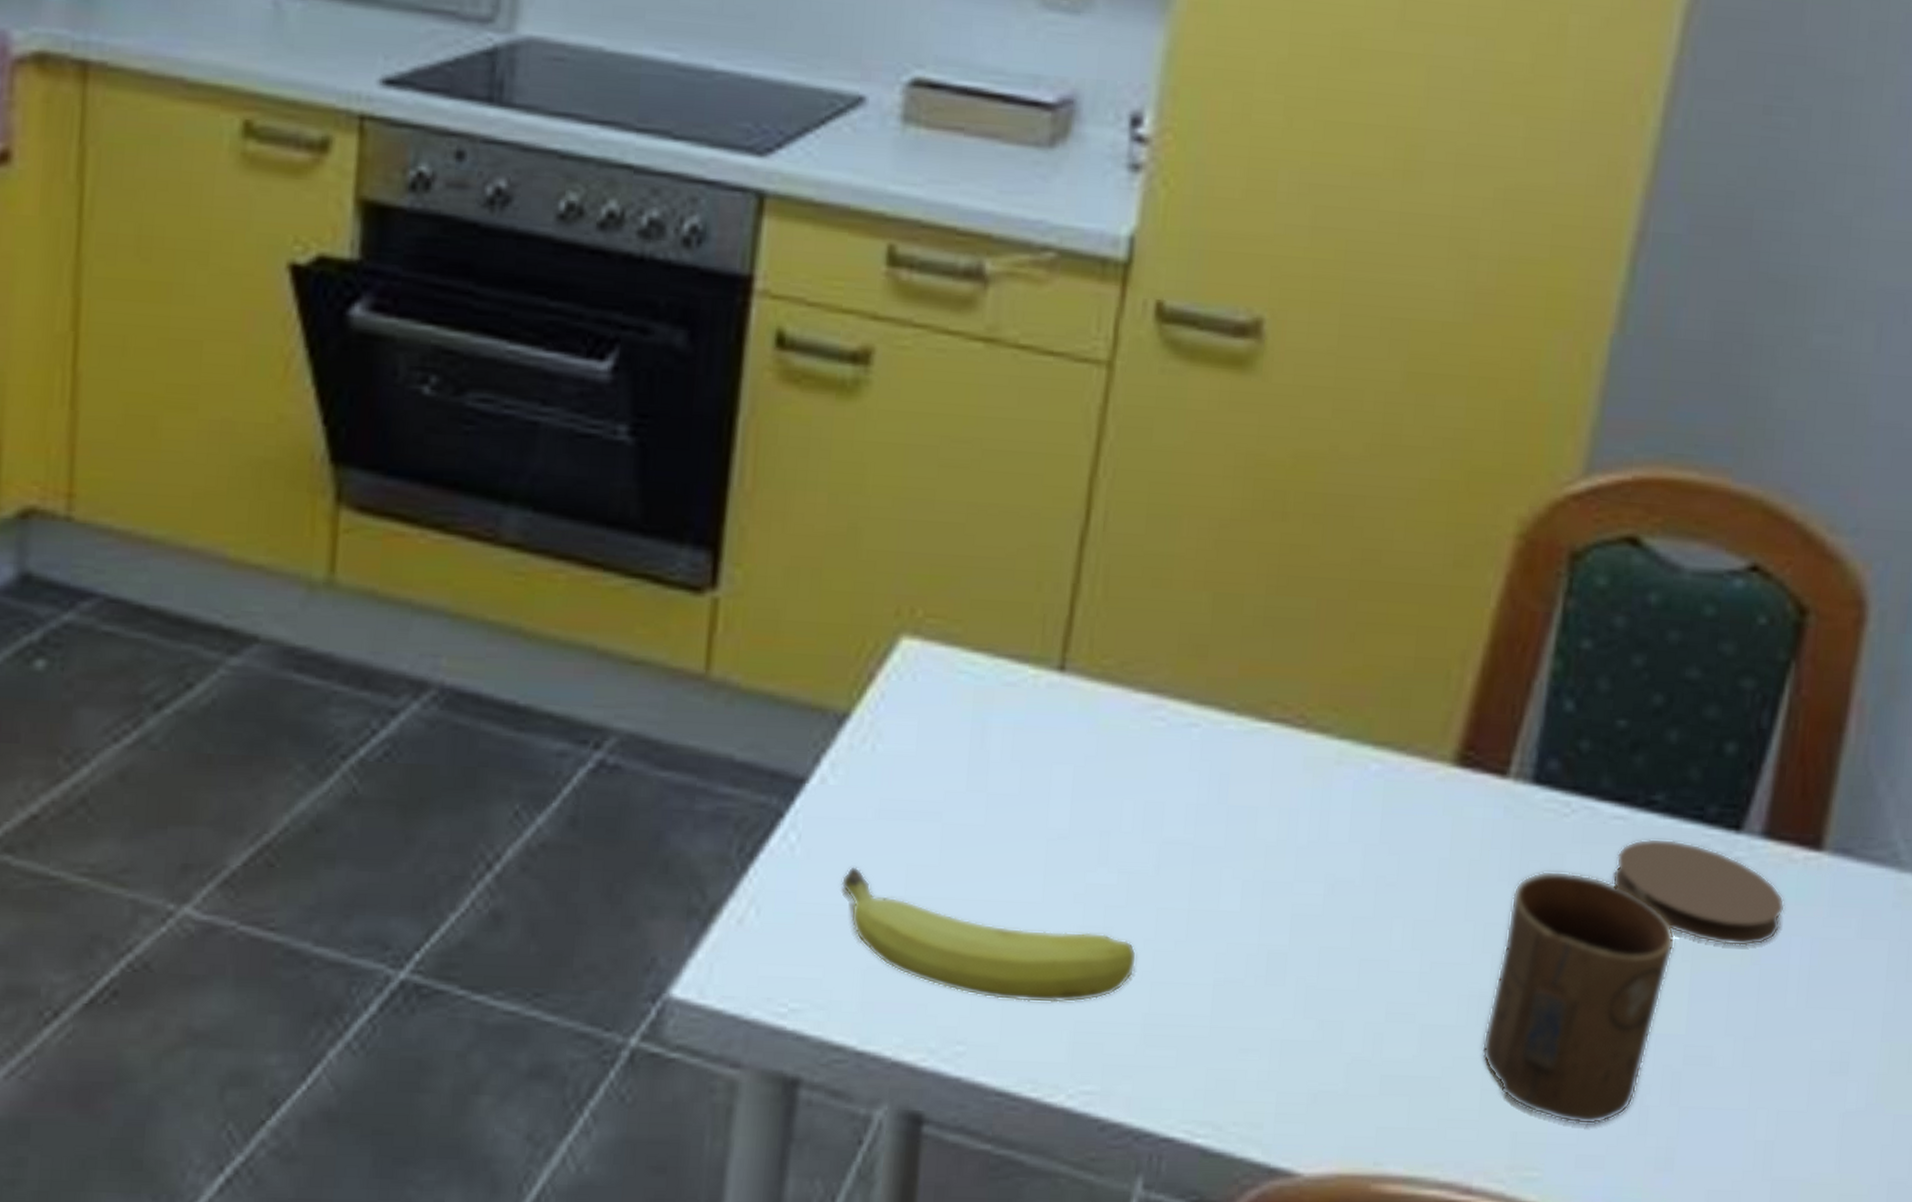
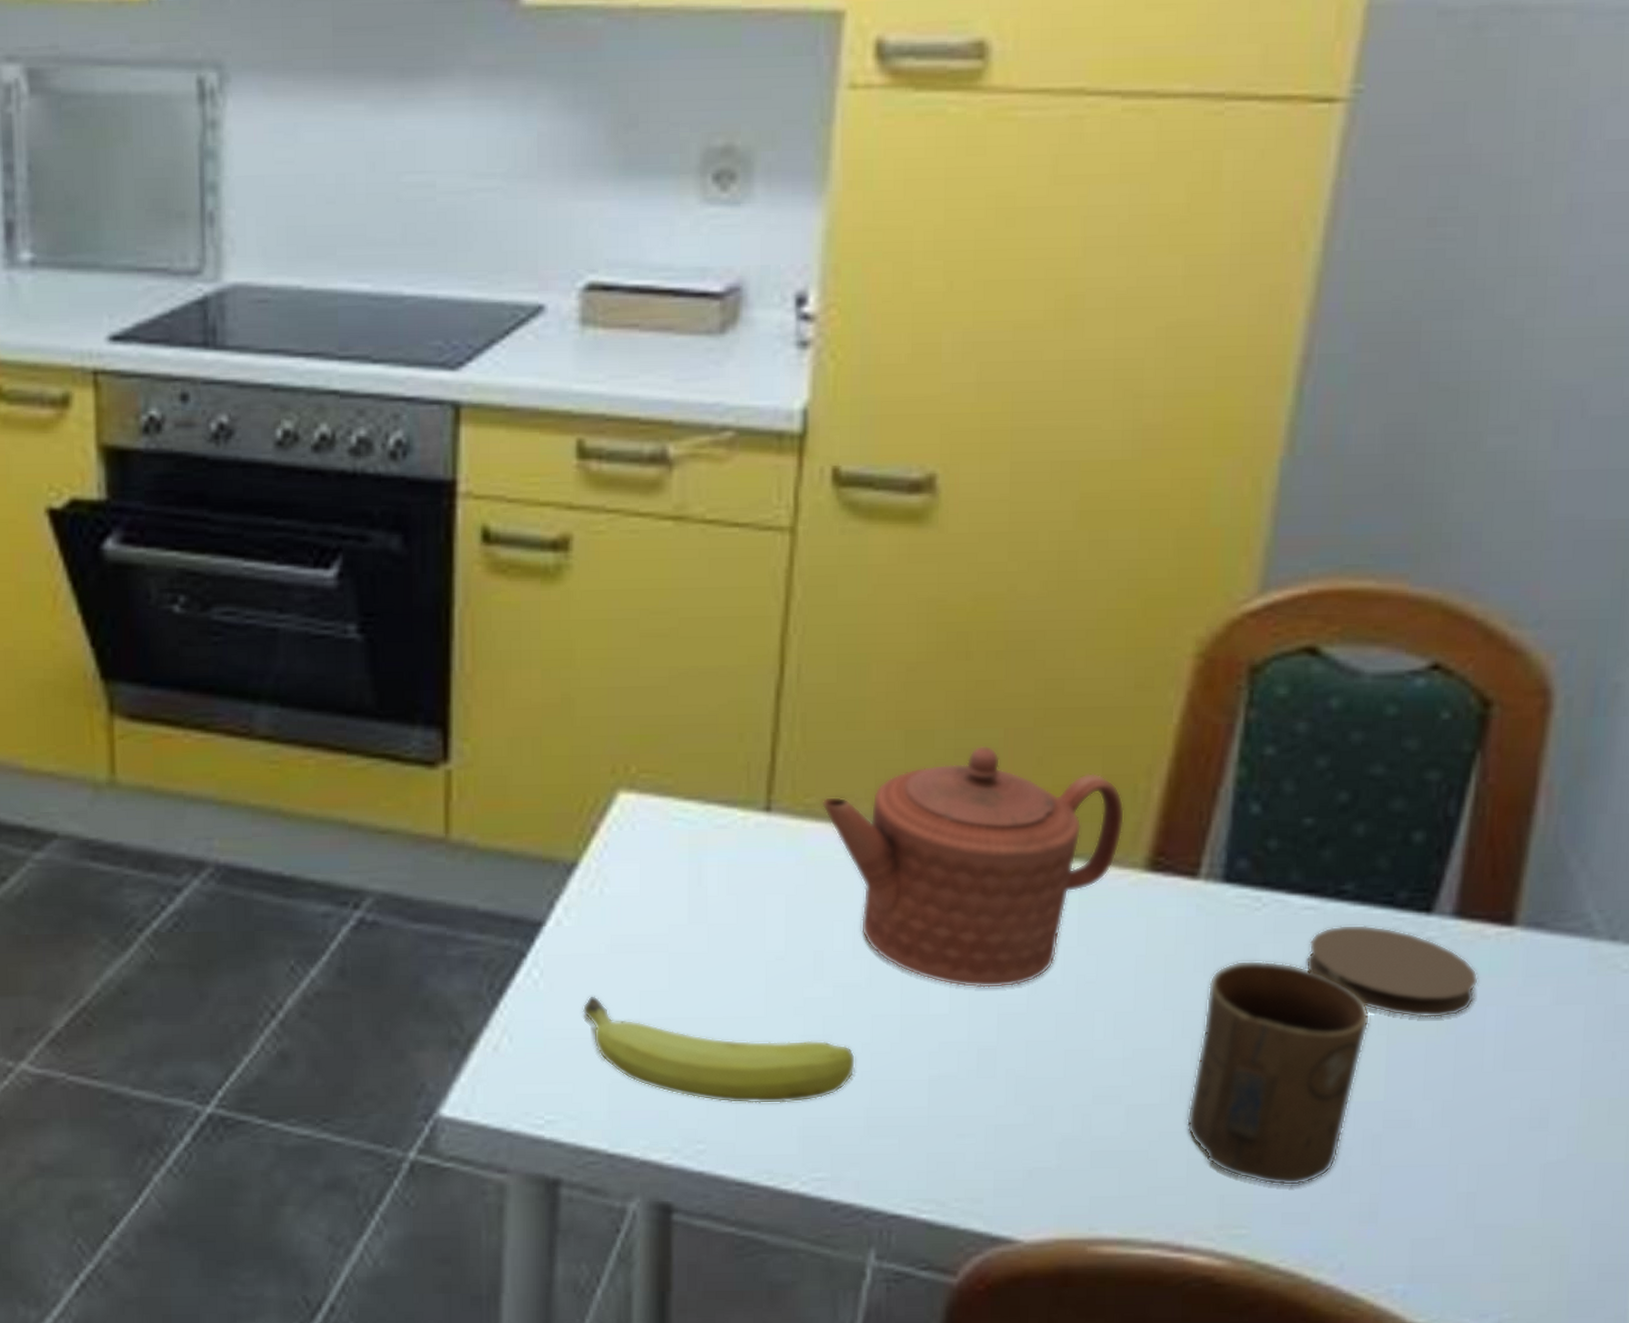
teapot: none [1119,615,1437,886] -> present [822,745,1125,989]

